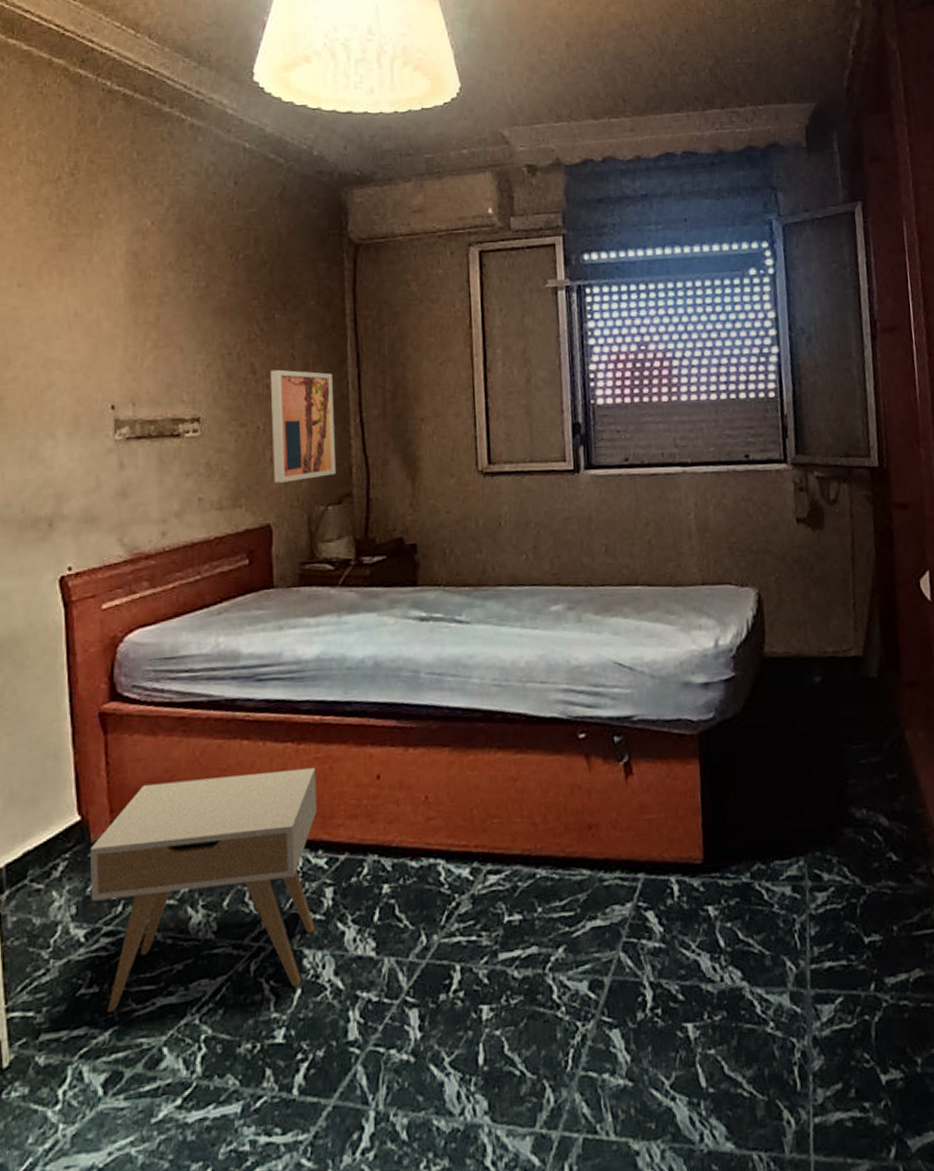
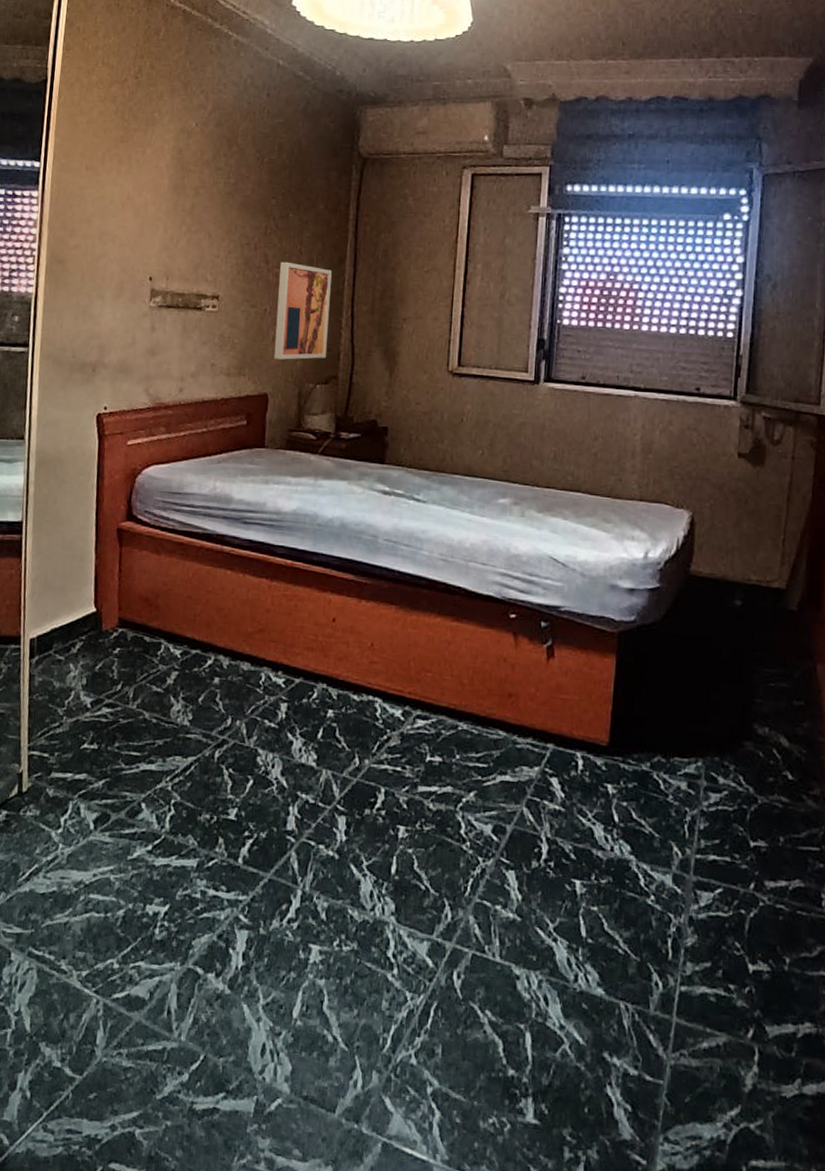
nightstand: present [91,767,317,1012] -> none [98,592,284,778]

